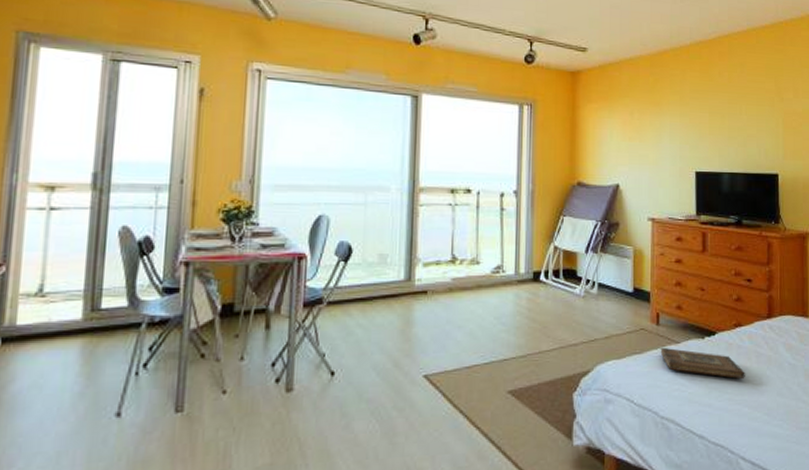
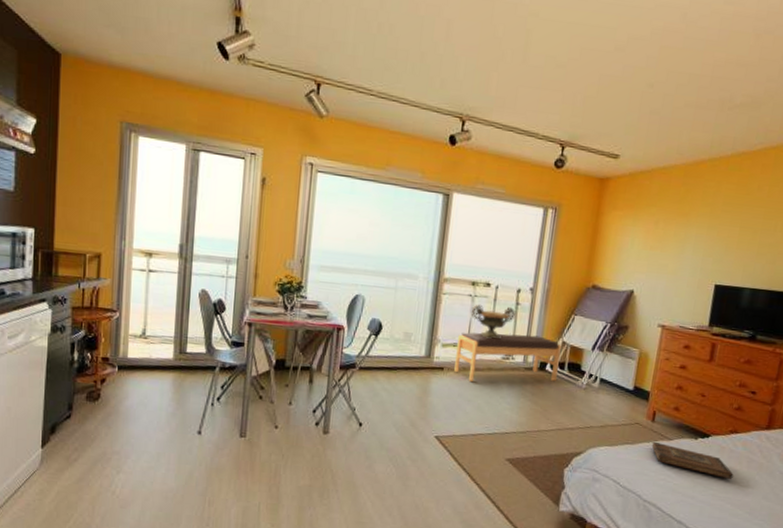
bench: none [439,243,553,303] -> present [454,332,561,381]
decorative urn: none [454,213,501,251] -> present [472,304,515,340]

